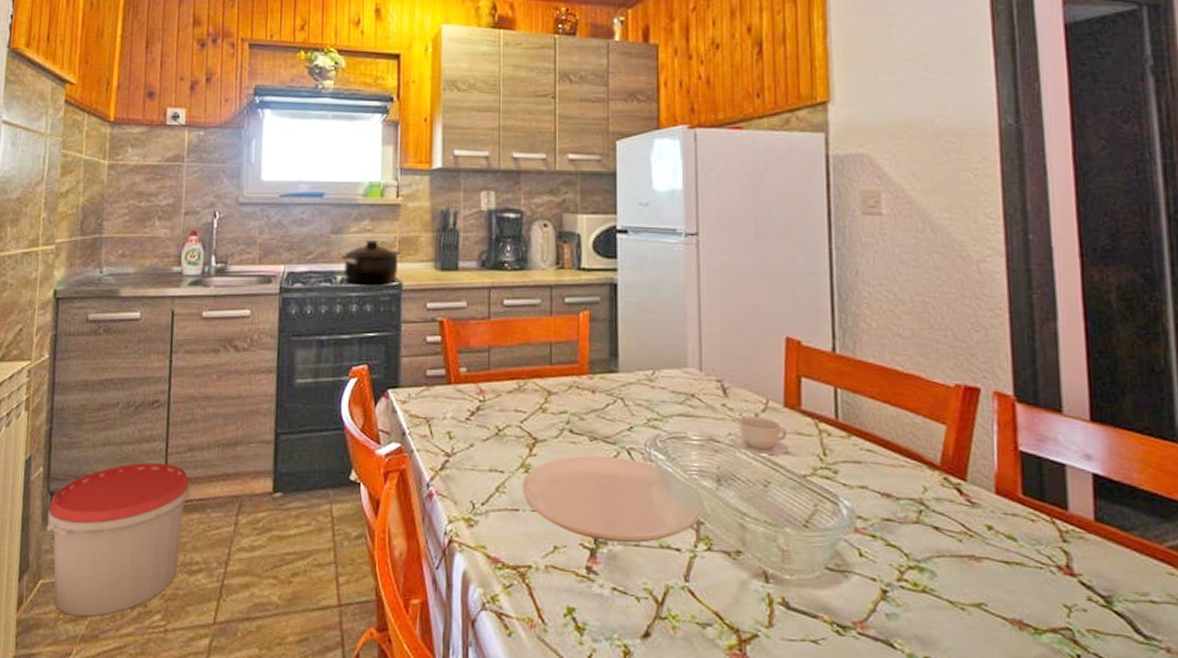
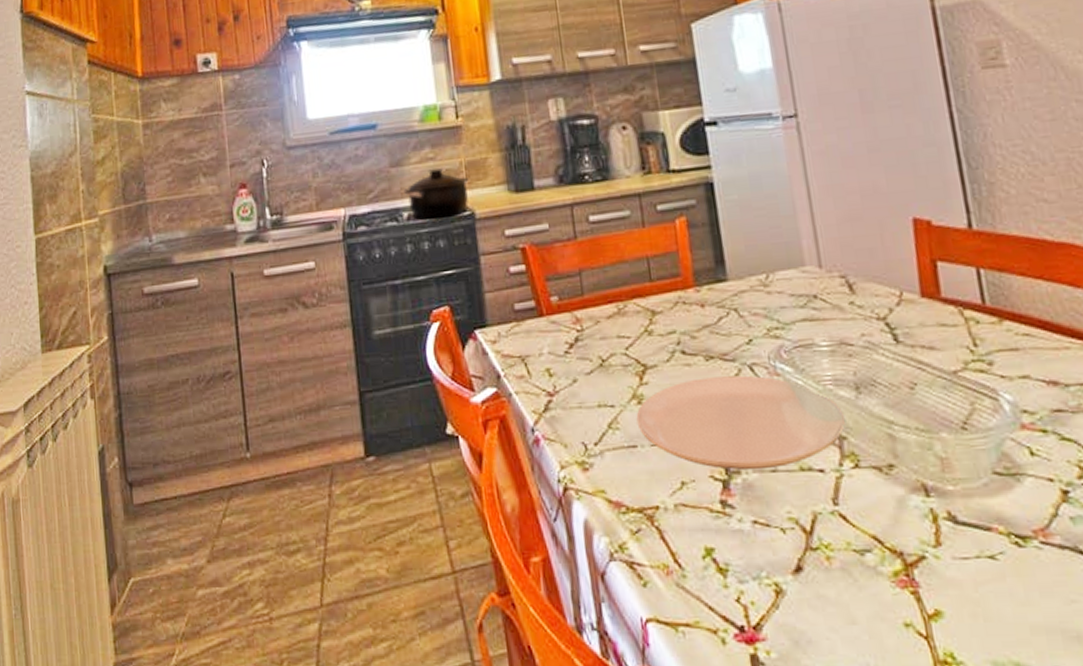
bucket: present [46,462,190,617] -> none [129,438,277,614]
teacup: present [732,416,788,456] -> none [866,311,932,354]

